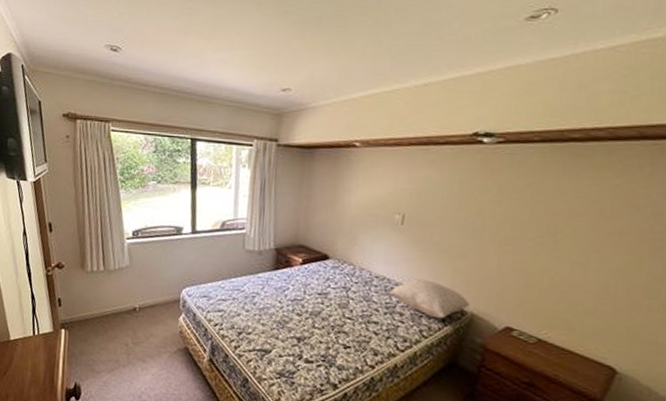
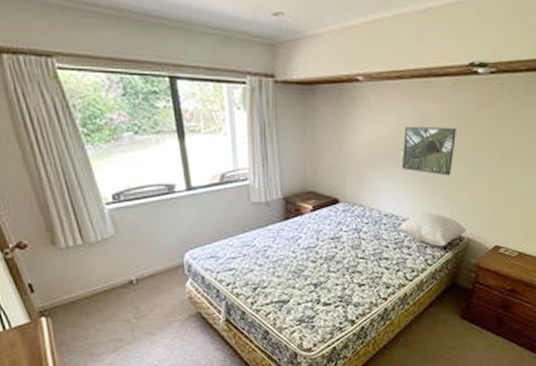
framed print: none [395,191,458,244] -> present [401,127,457,176]

